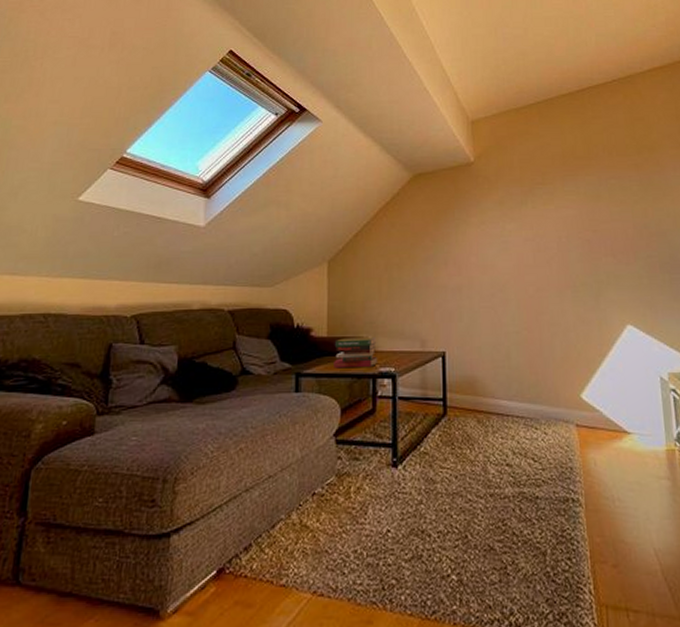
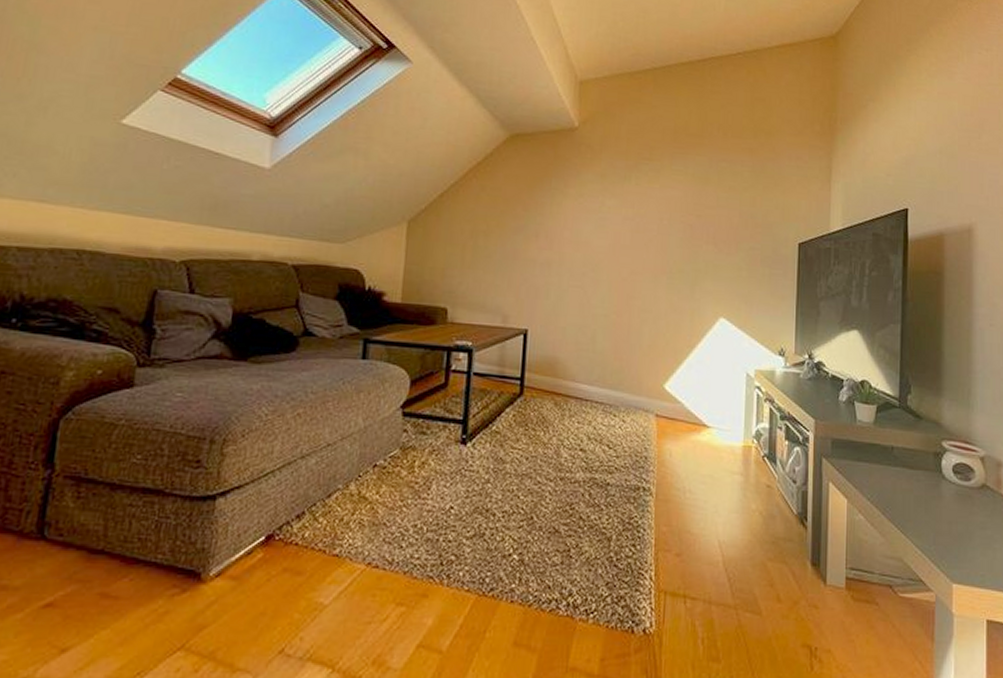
books: present [334,338,378,369] -> none [406,306,455,340]

